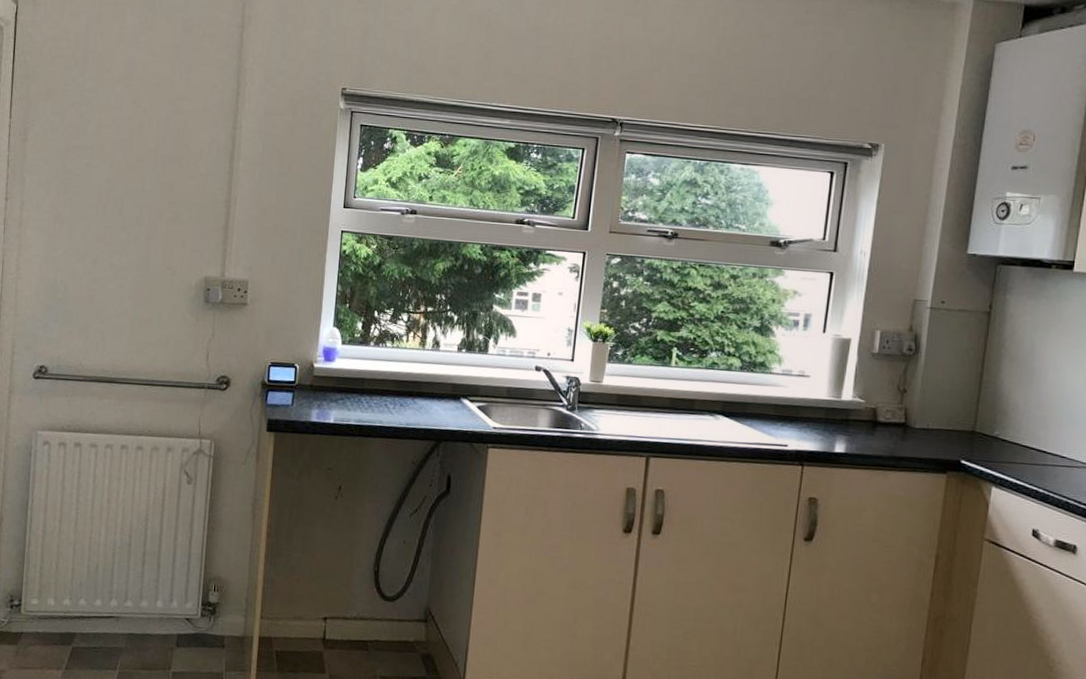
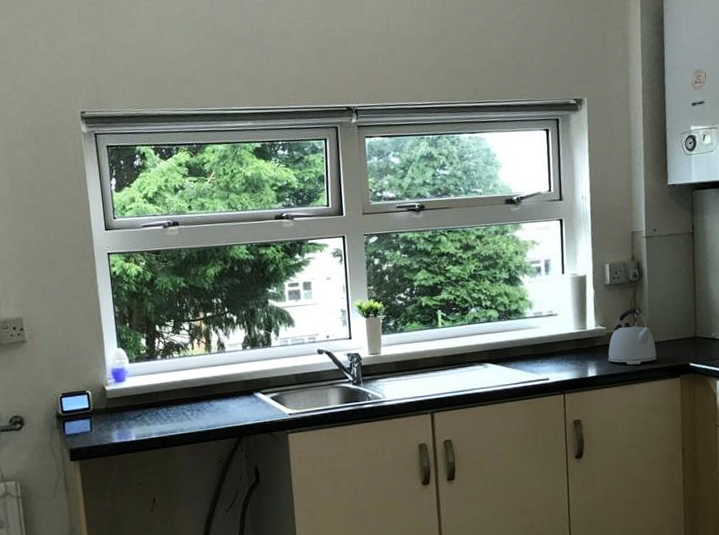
kettle: none [861,385,923,450] -> present [608,307,657,365]

